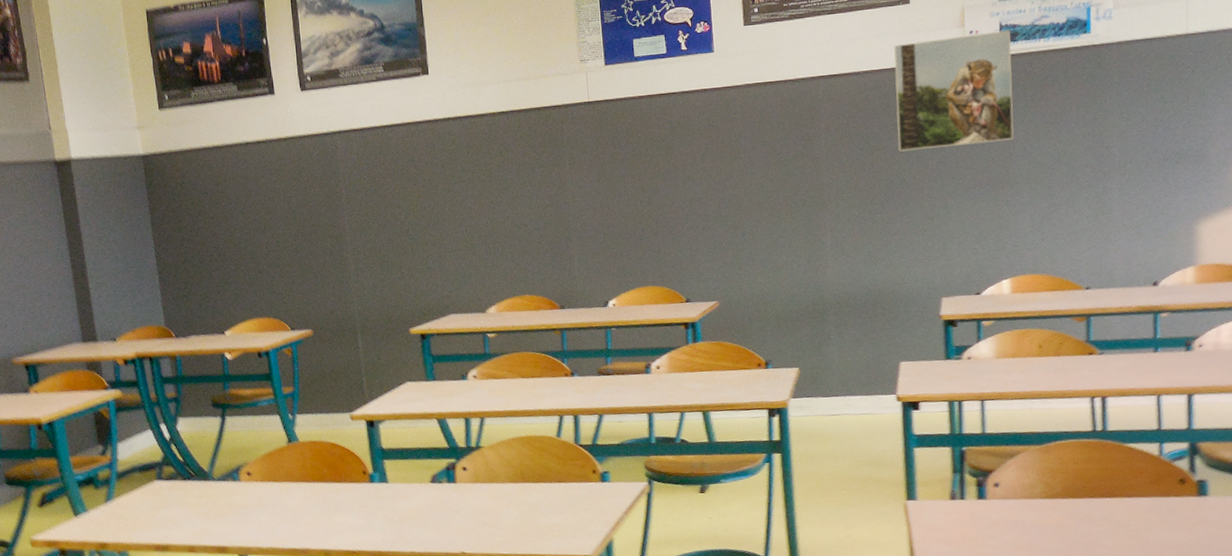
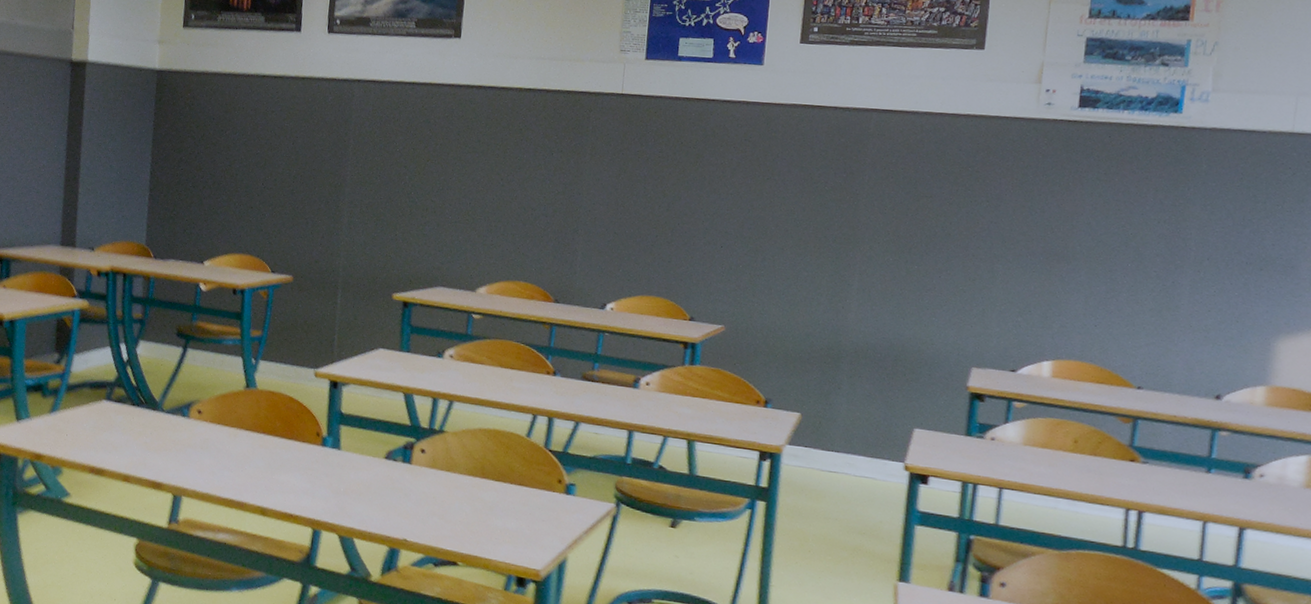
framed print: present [894,30,1014,152] -> none [947,90,1092,212]

